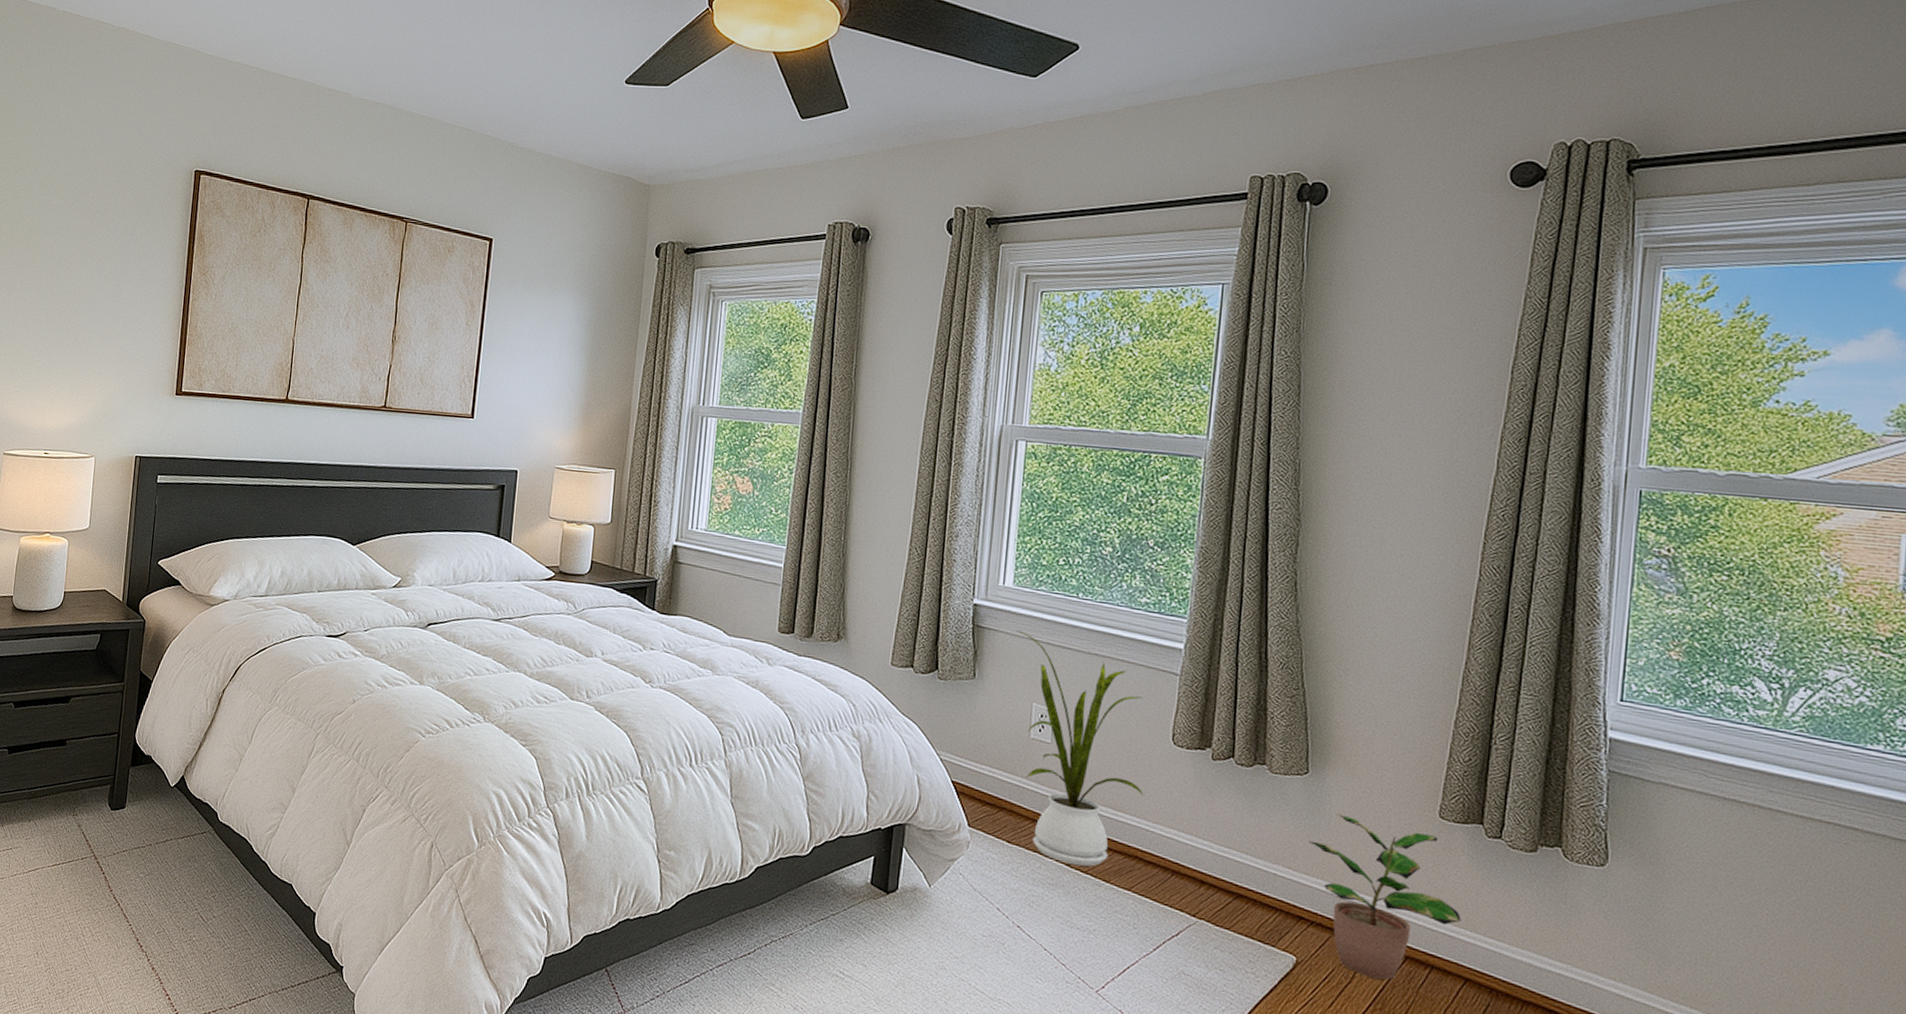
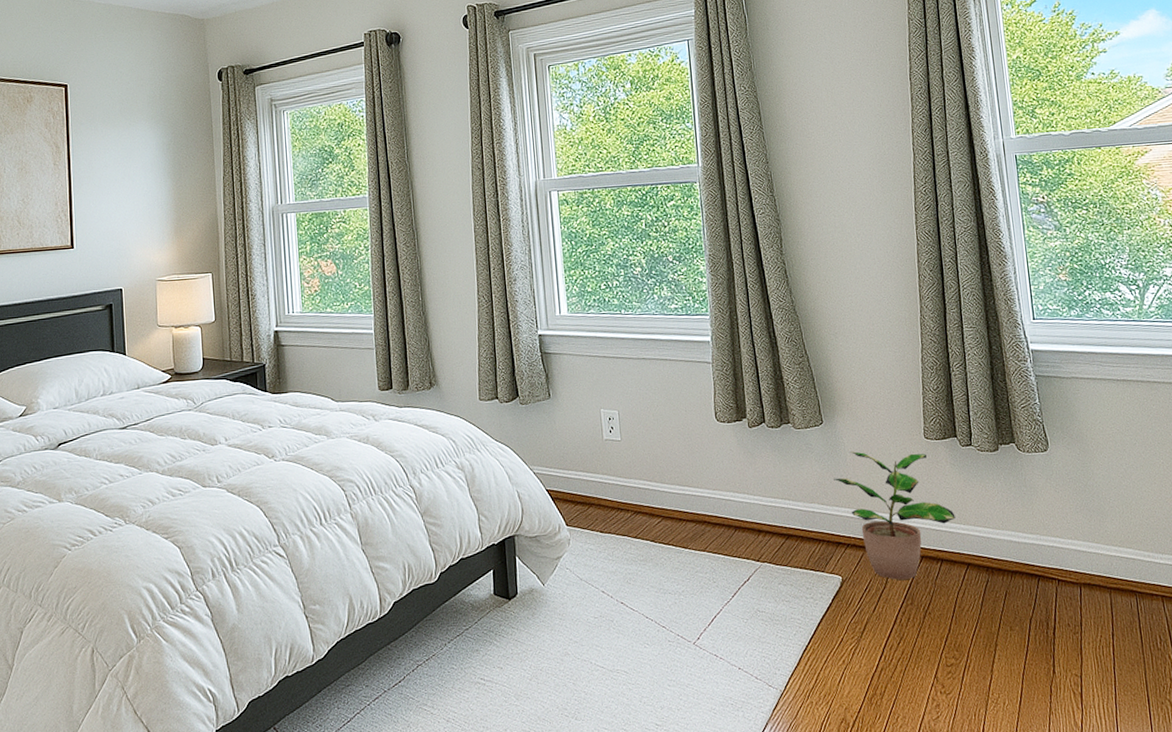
house plant: present [1017,630,1144,867] -> none [577,350,702,540]

